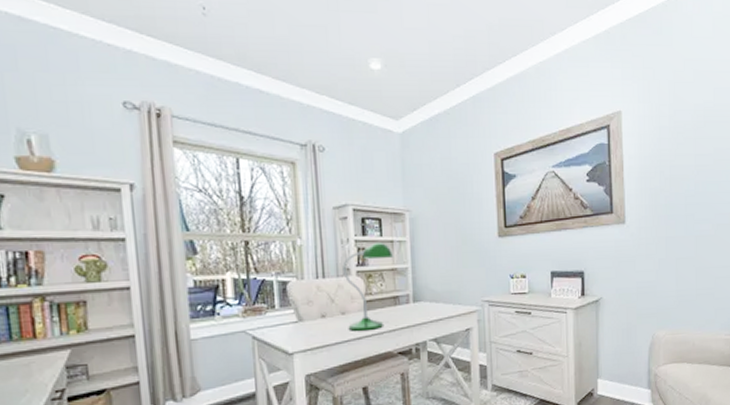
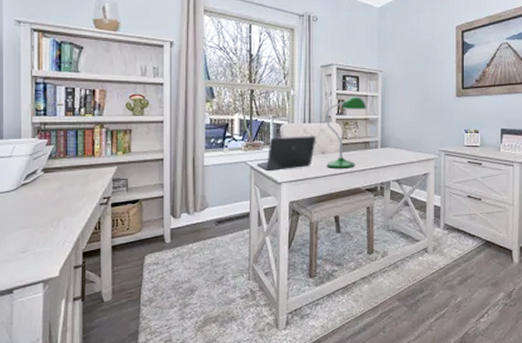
laptop: none [259,293,334,340] -> present [256,136,316,170]

